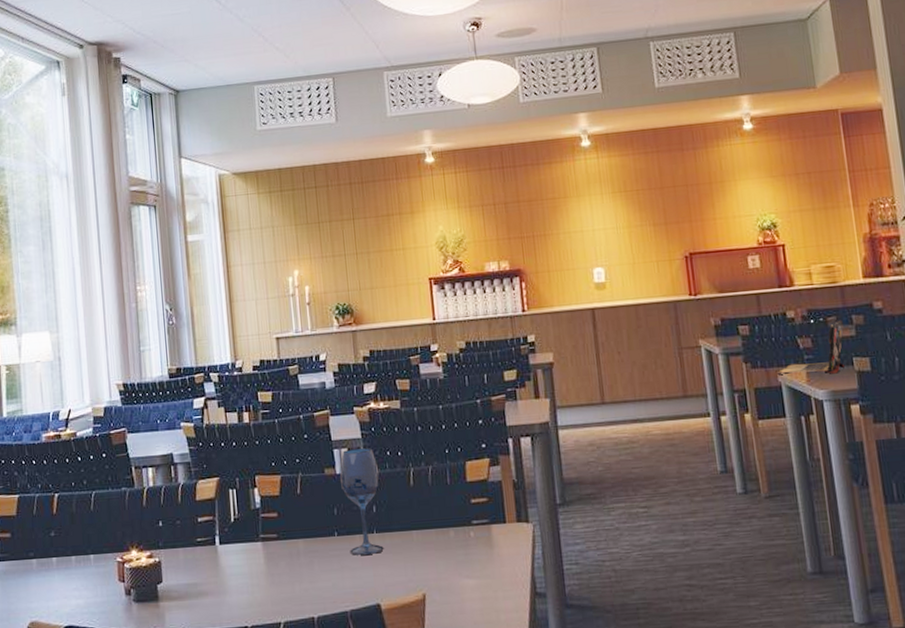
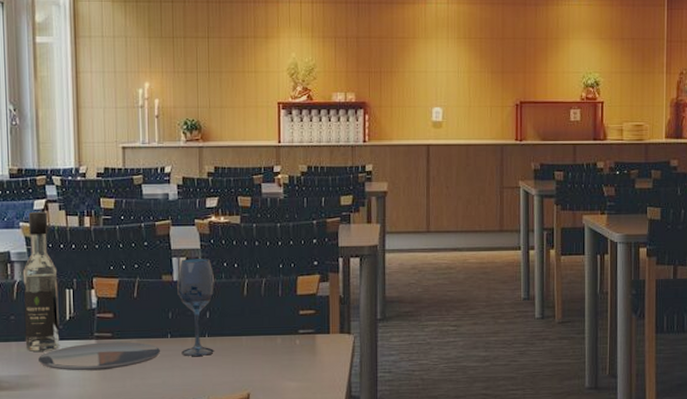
bottle: none [186,409,226,558] -> present [22,211,60,352]
plate: none [205,542,328,577] -> present [37,342,160,371]
laptop: present [776,319,845,376] -> none [581,173,644,220]

